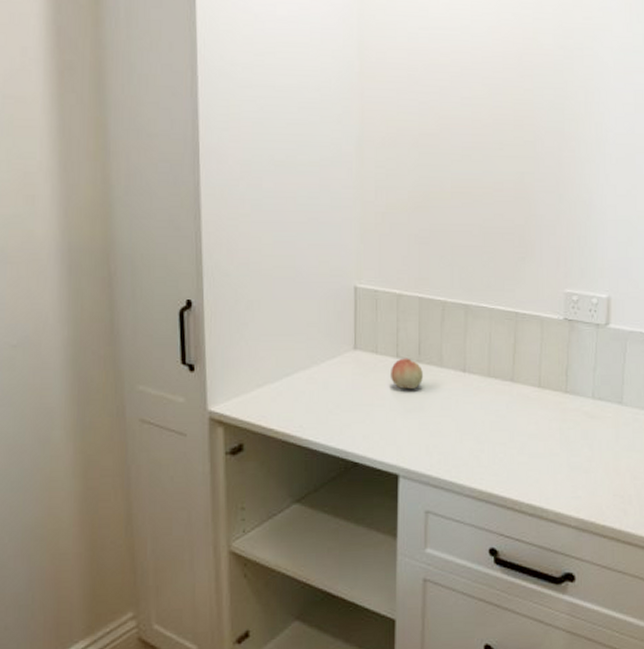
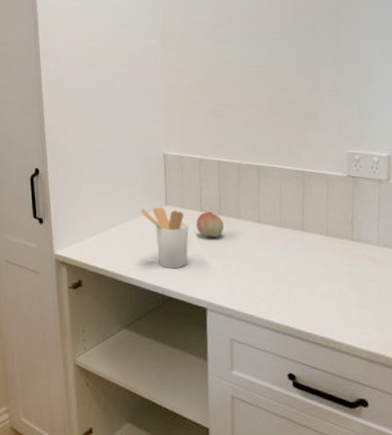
utensil holder: none [323,351,381,428] -> present [141,207,189,269]

